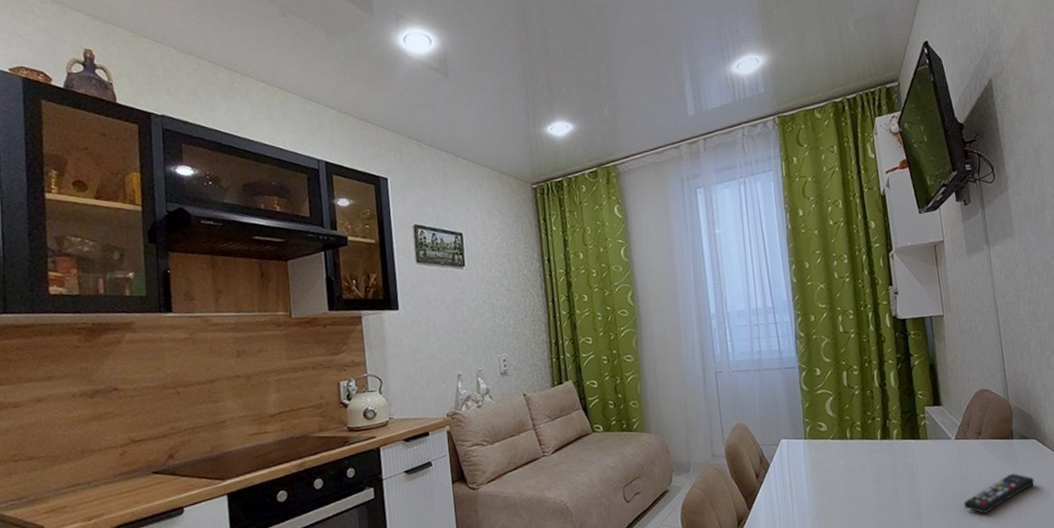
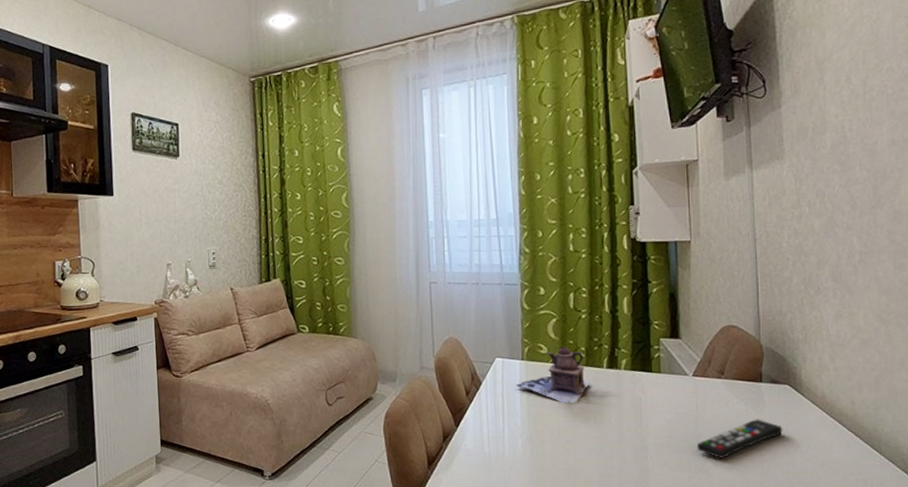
teapot: none [801,422,867,477] -> present [516,346,590,404]

